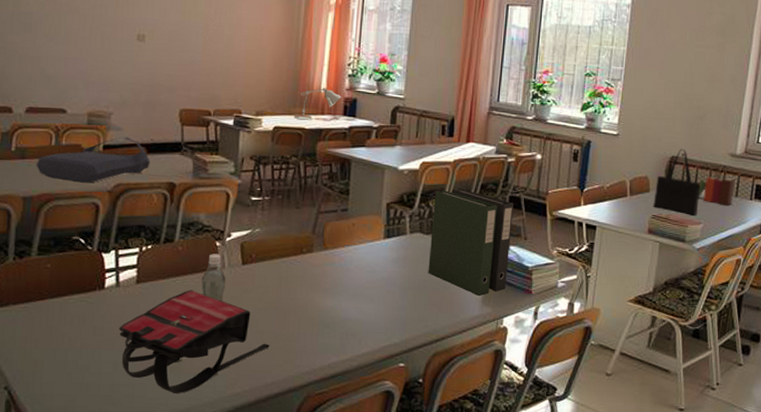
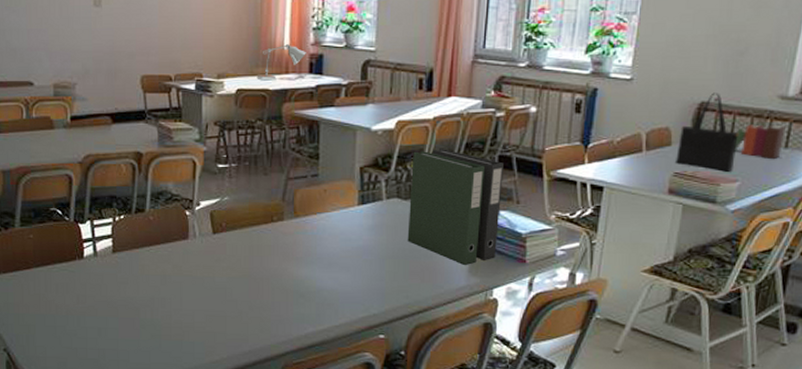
bag: present [36,137,150,183] -> none [11,107,117,155]
backpack: present [118,290,270,393] -> none [99,259,245,359]
bottle: present [201,254,226,302] -> none [174,223,197,271]

